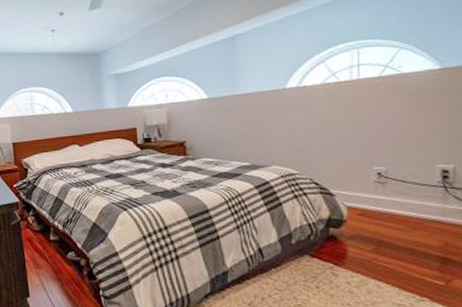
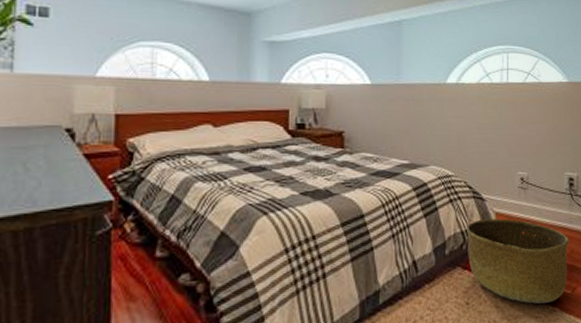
basket: none [314,212,442,292] -> present [467,218,569,304]

